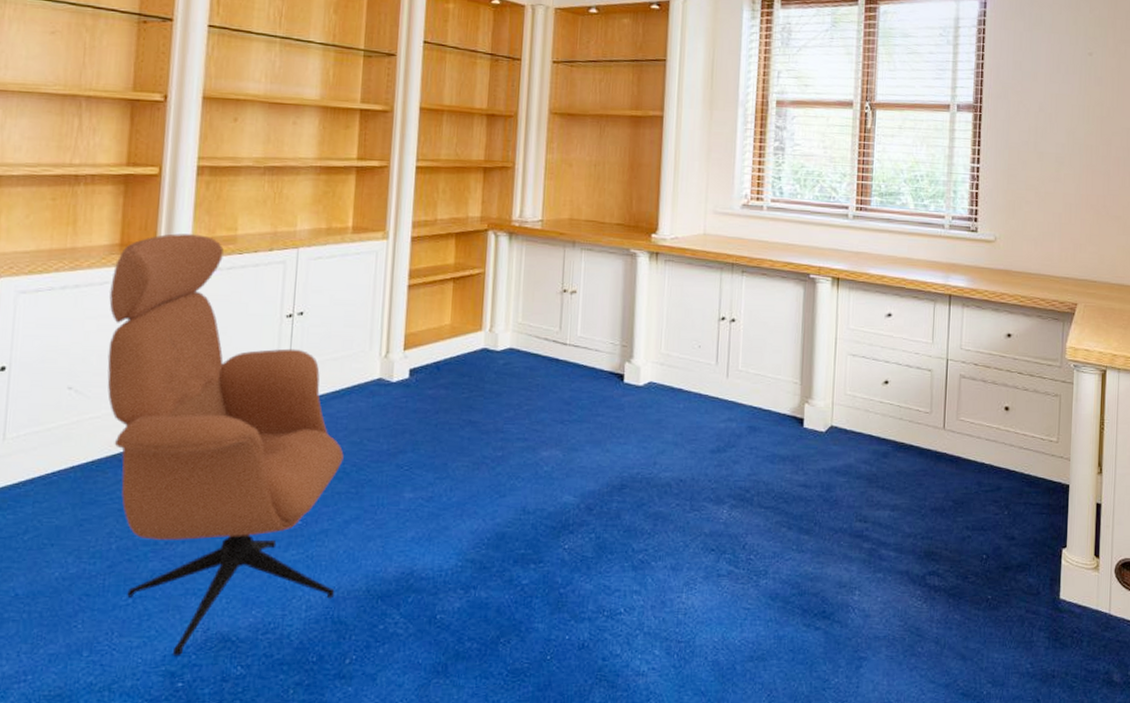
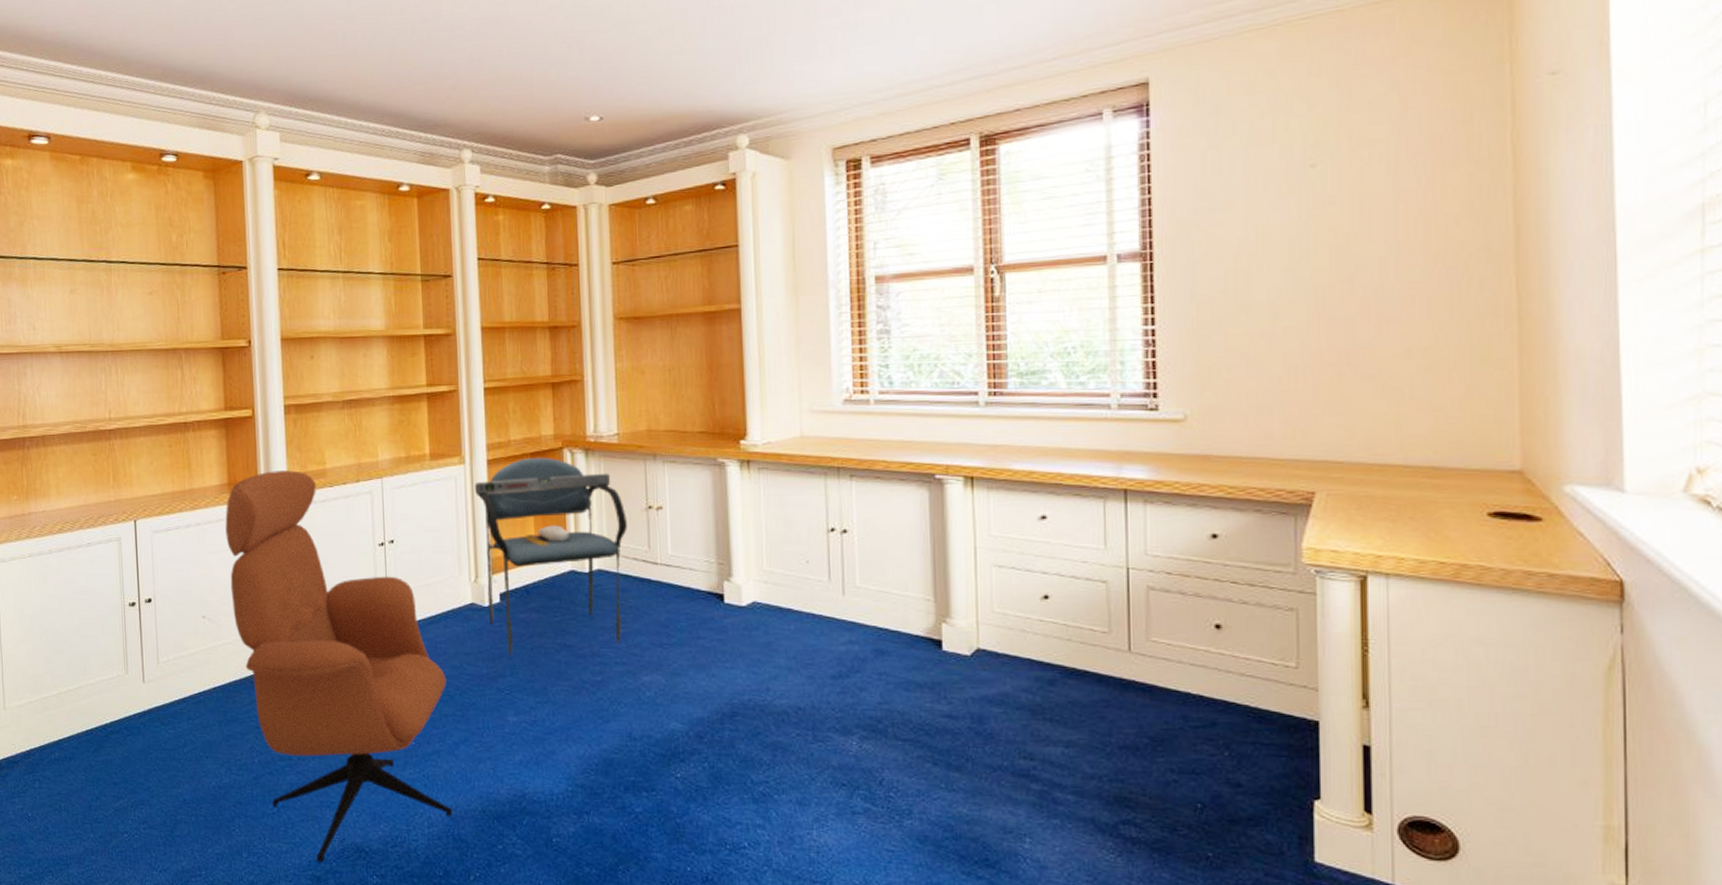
chair: none [395,237,542,434] -> present [475,457,627,658]

